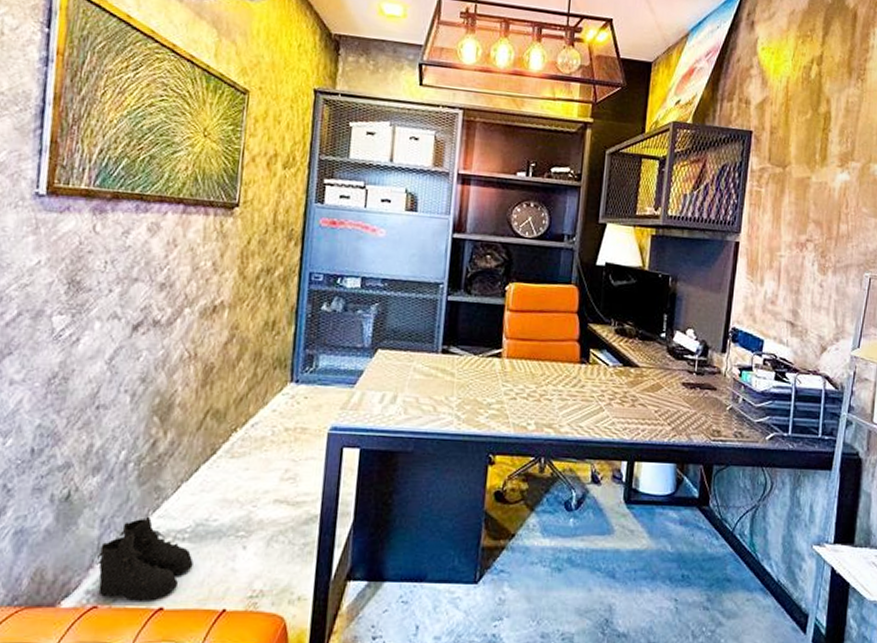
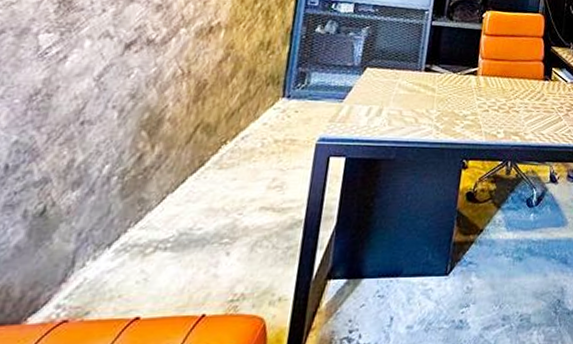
boots: present [97,516,194,601] -> none [70,228,175,313]

